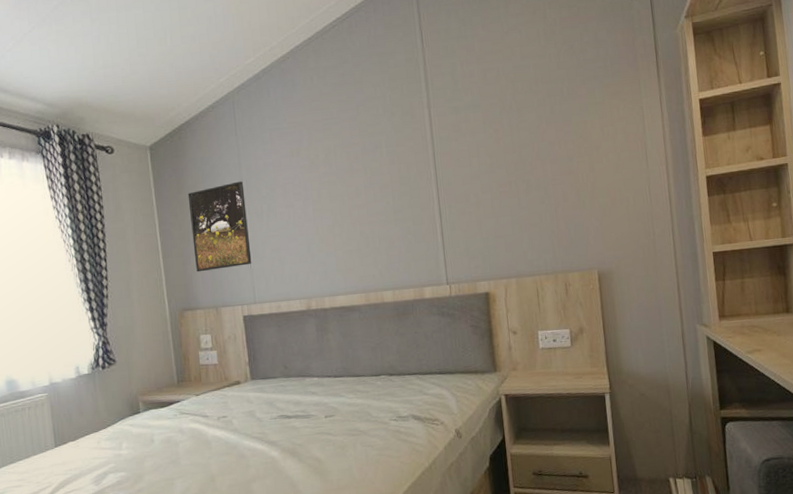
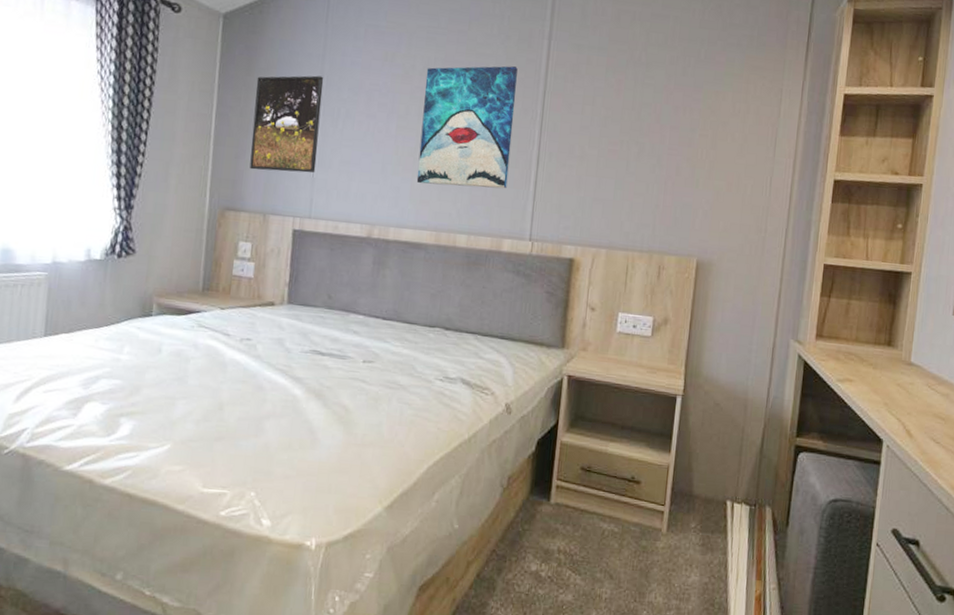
wall art: none [329,138,418,255] -> present [416,66,518,189]

